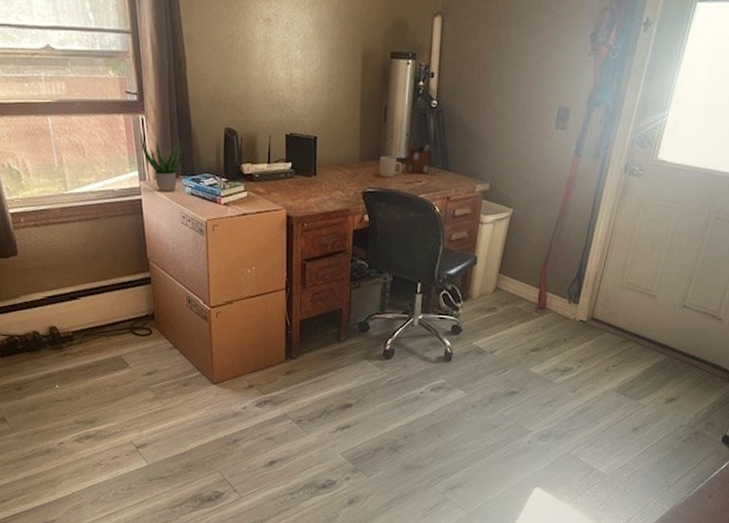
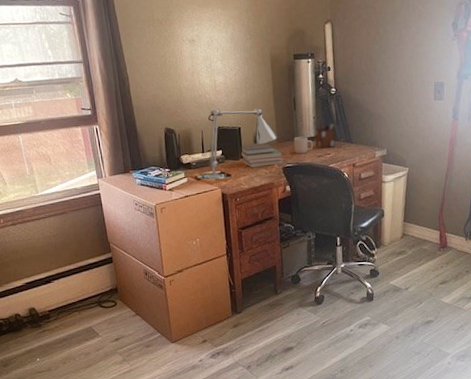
potted plant: present [141,133,182,192] -> none [96,140,131,186]
desk lamp: none [255,110,362,200] -> present [194,108,279,182]
books: none [315,160,365,188] -> present [241,144,284,167]

